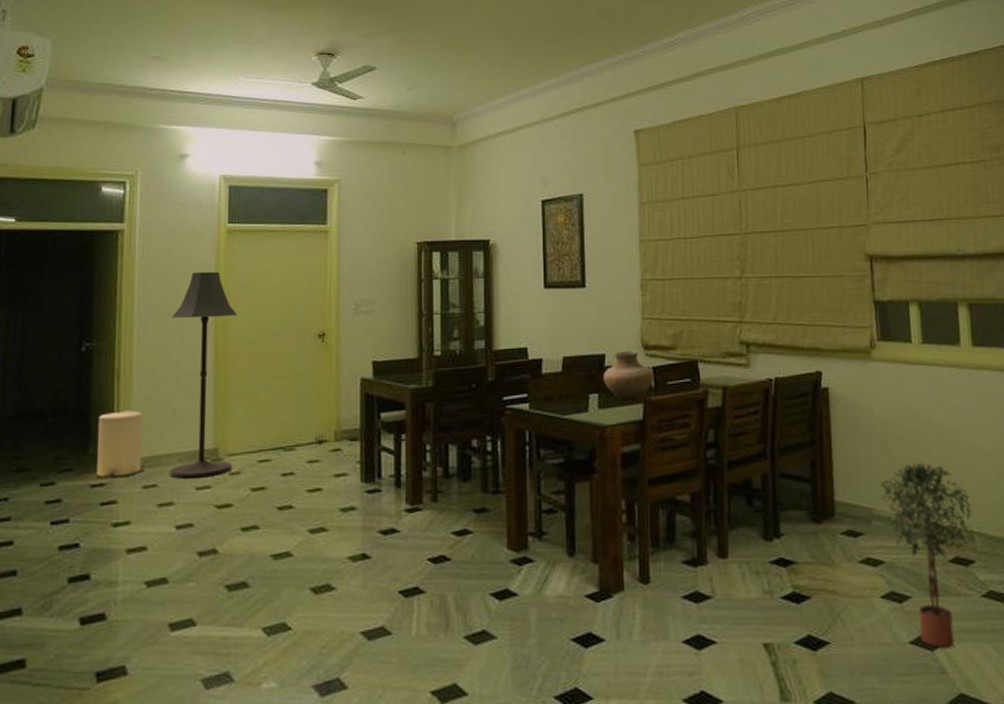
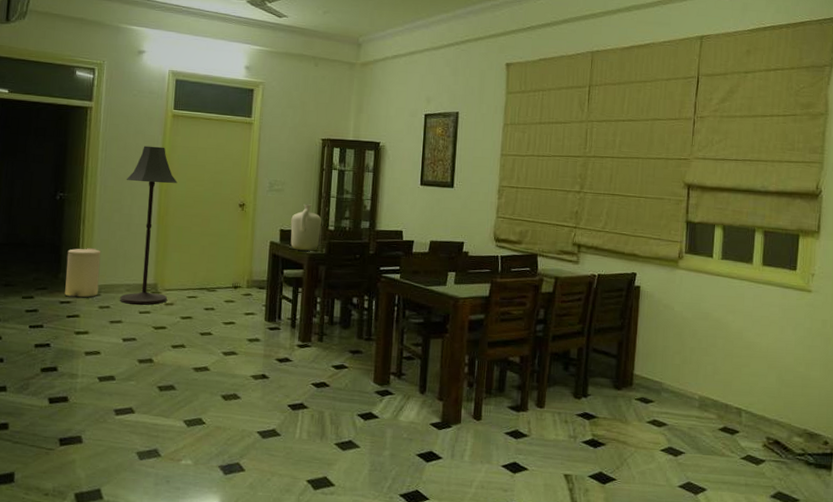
water jug: none [385,325,425,386] -> present [290,204,322,251]
vase: present [603,350,654,400] -> none [460,241,502,280]
potted tree: present [880,463,974,648] -> none [671,352,744,493]

